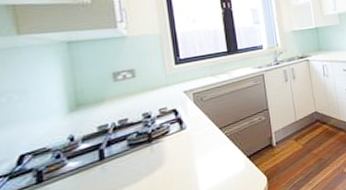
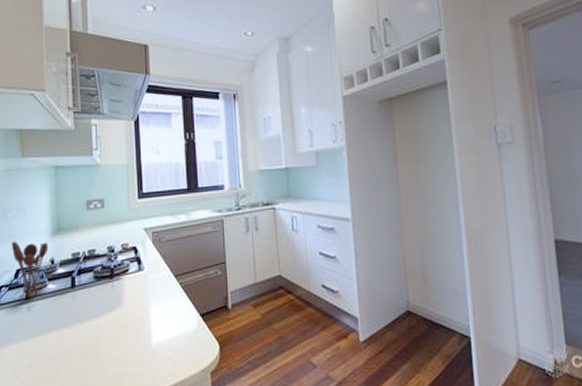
utensil holder: none [10,120,65,182] -> present [12,241,49,298]

